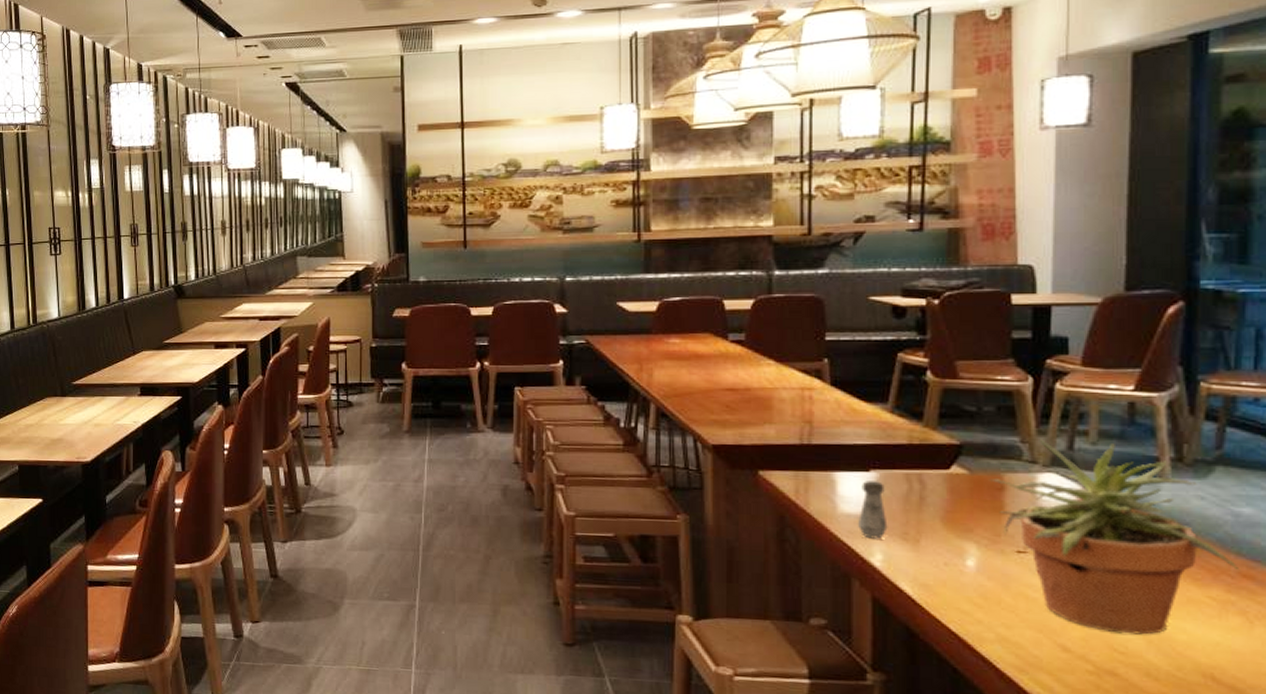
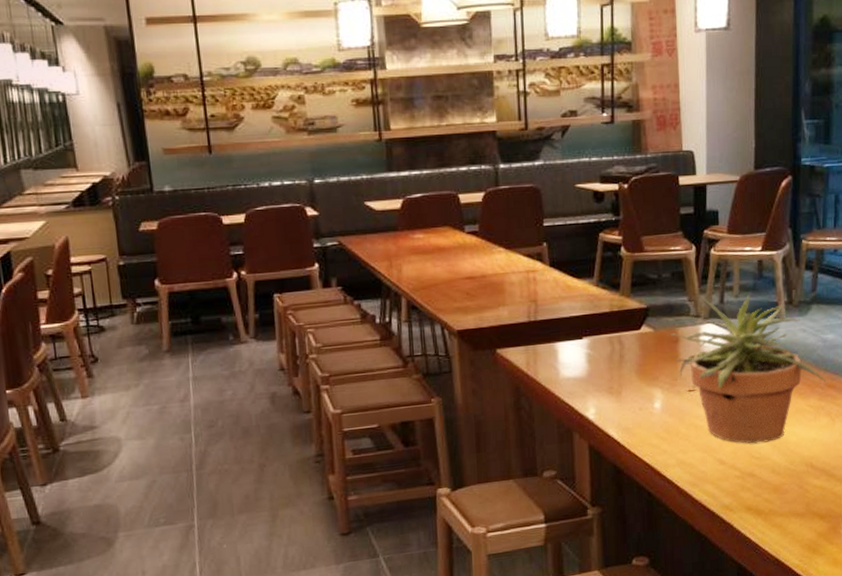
salt shaker: present [857,481,888,539] -> none [575,346,598,397]

